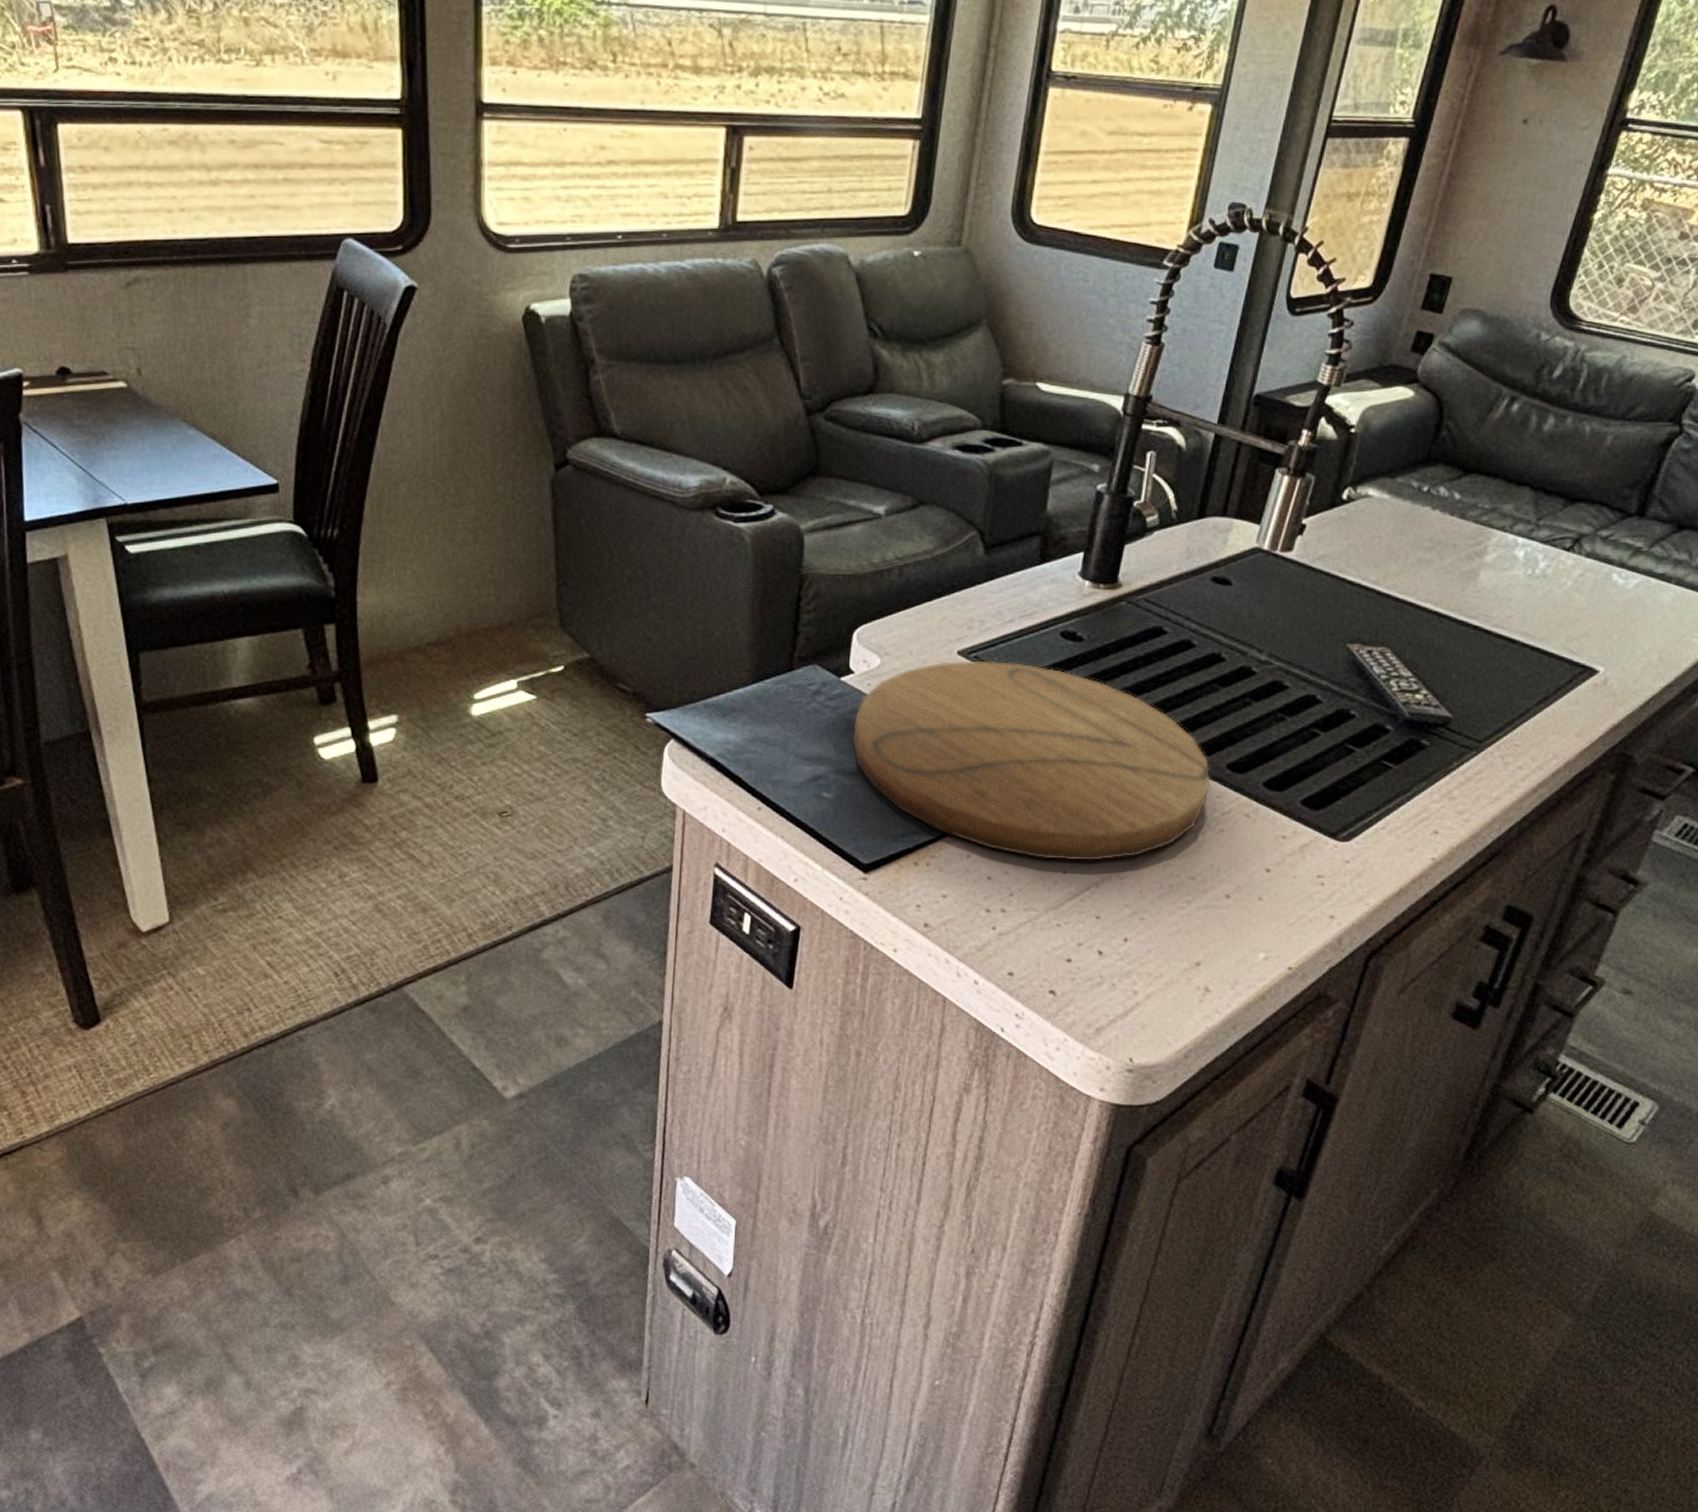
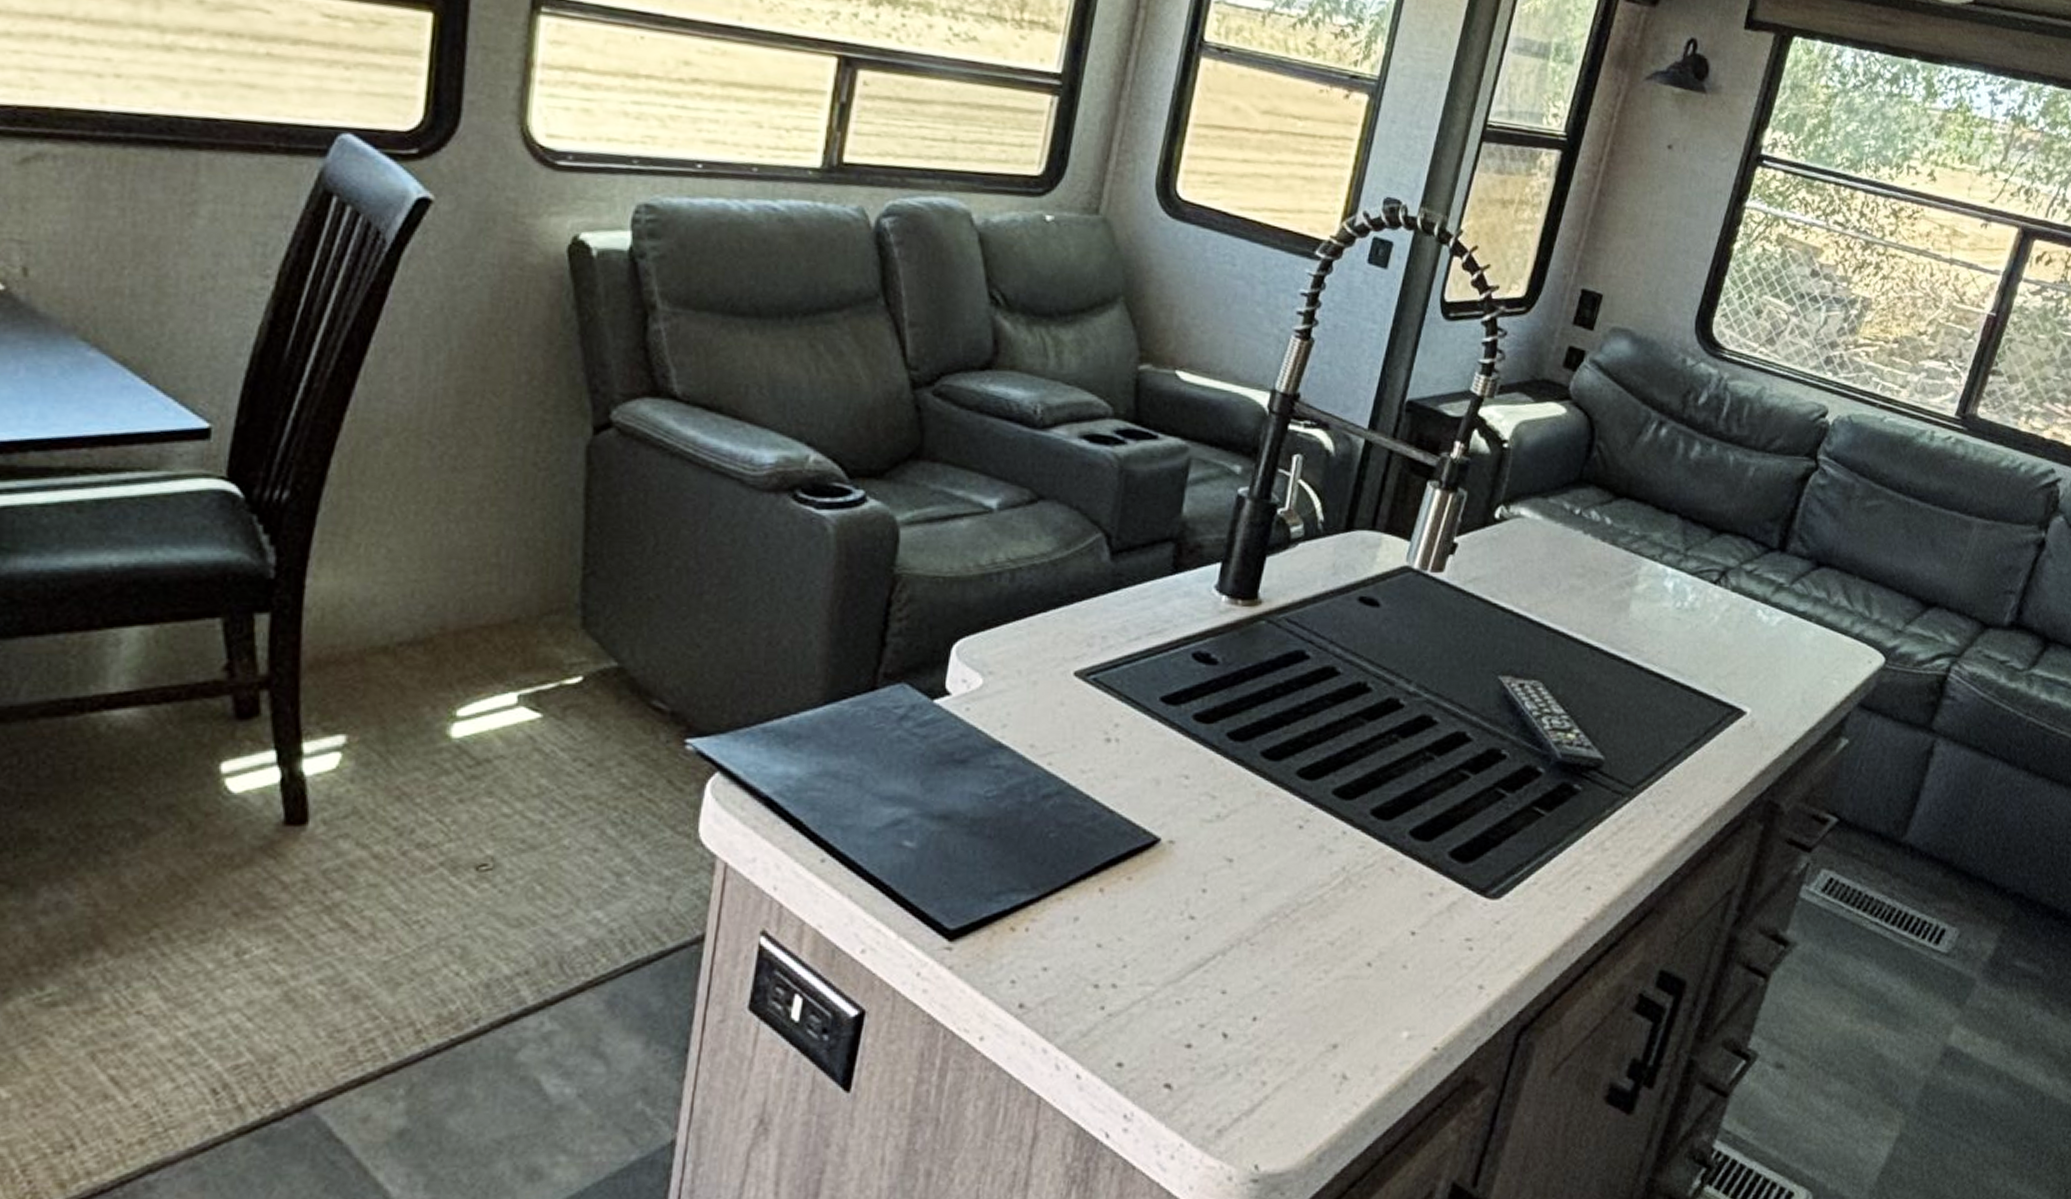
cutting board: present [852,660,1211,861] -> none [943,683,1354,924]

